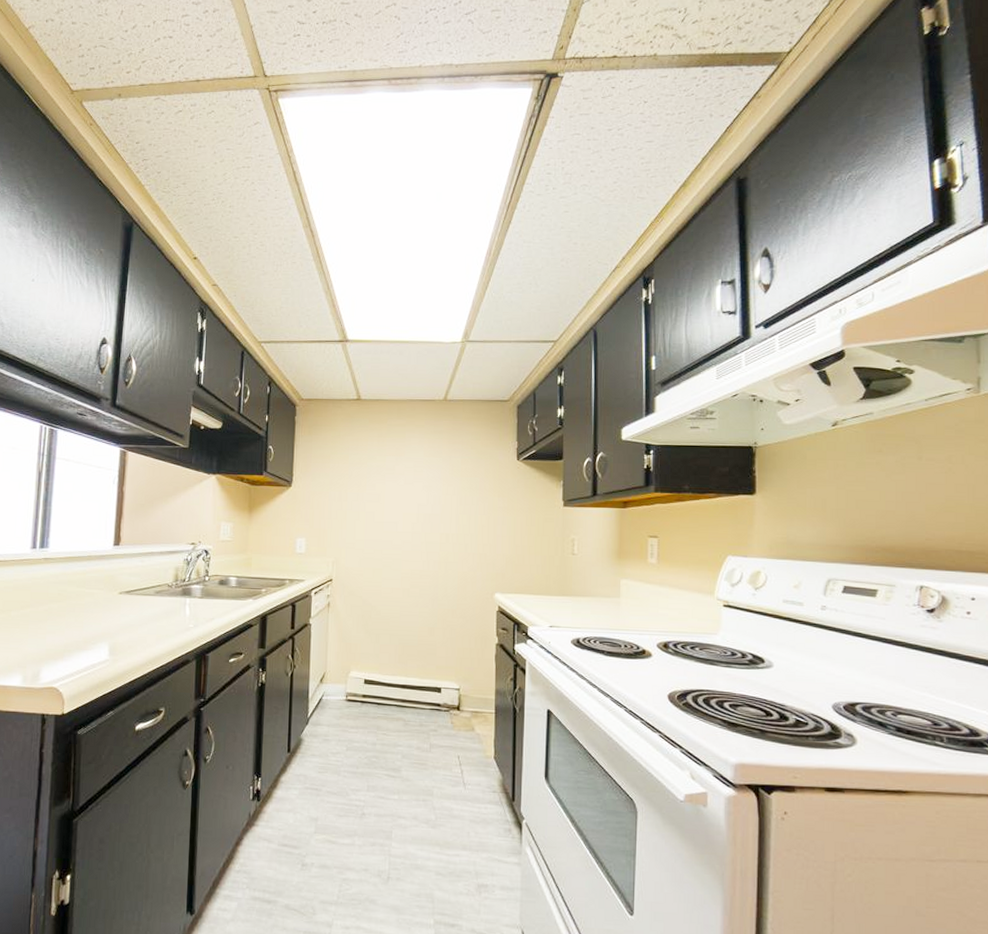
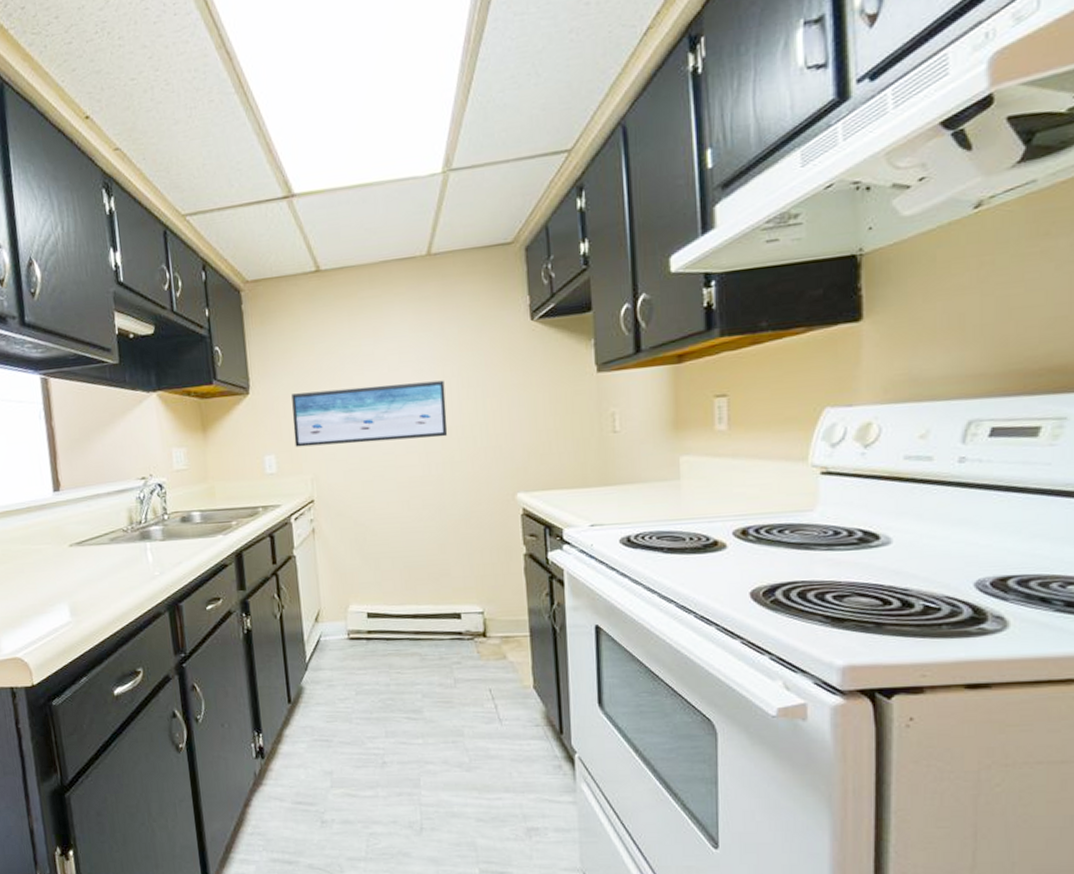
wall art: none [323,491,447,541] -> present [291,380,448,448]

